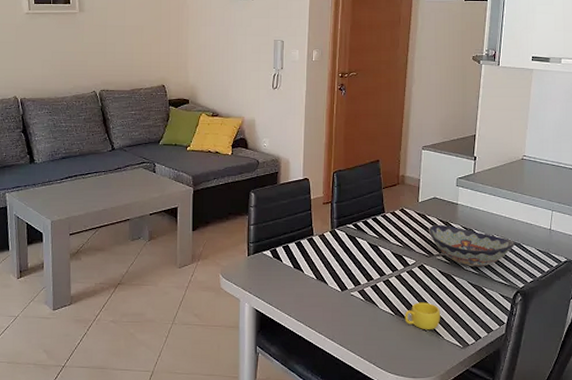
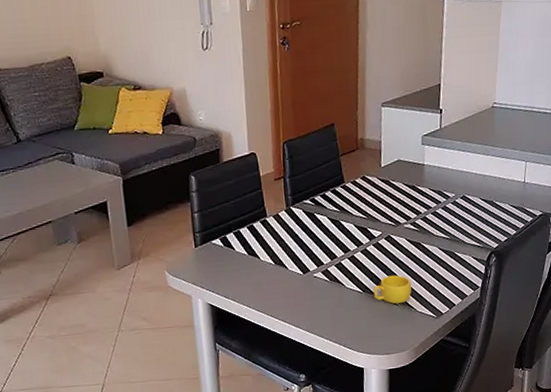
decorative bowl: present [428,224,515,267] -> none [393,189,488,232]

